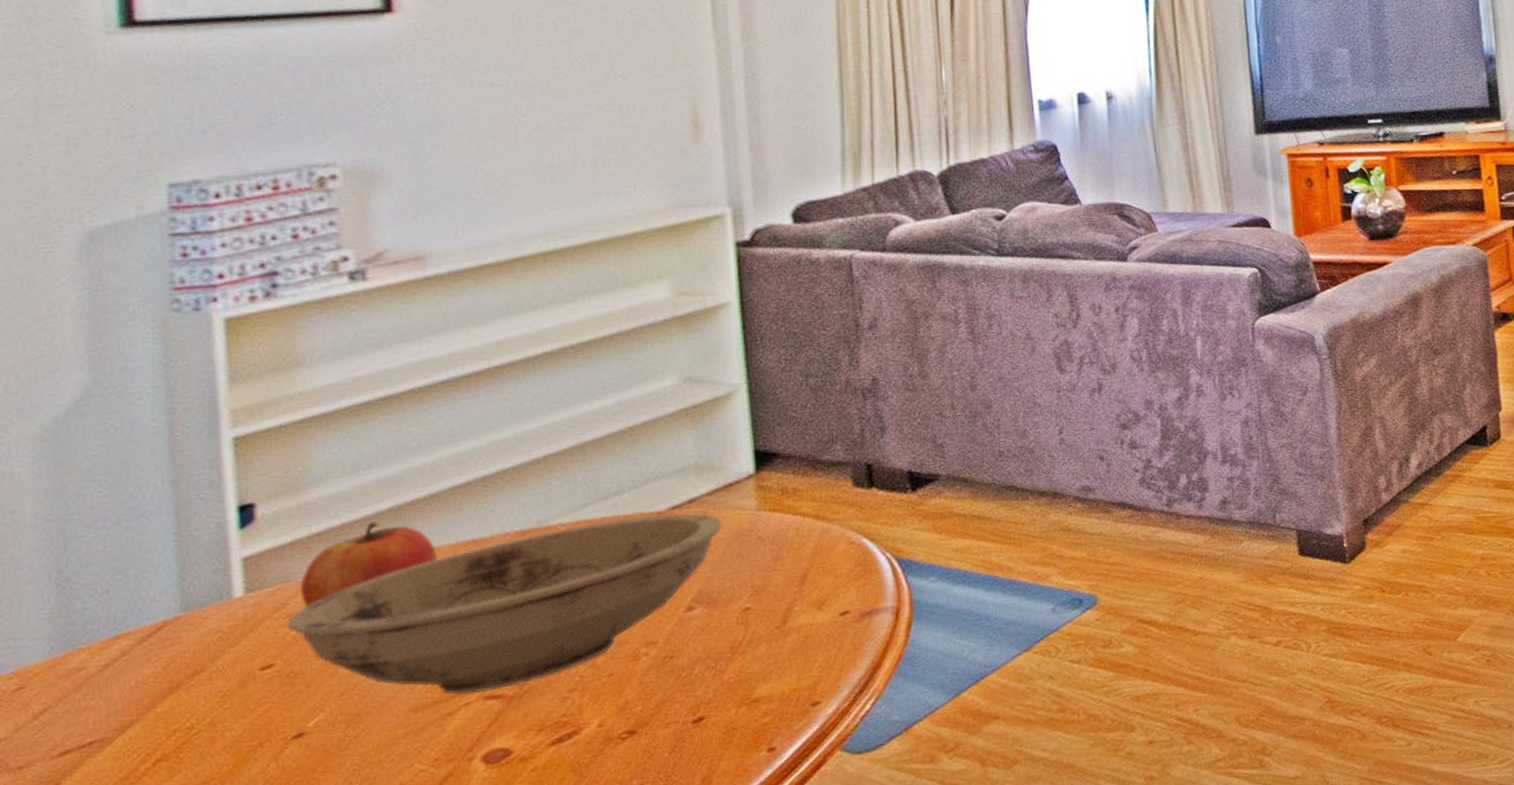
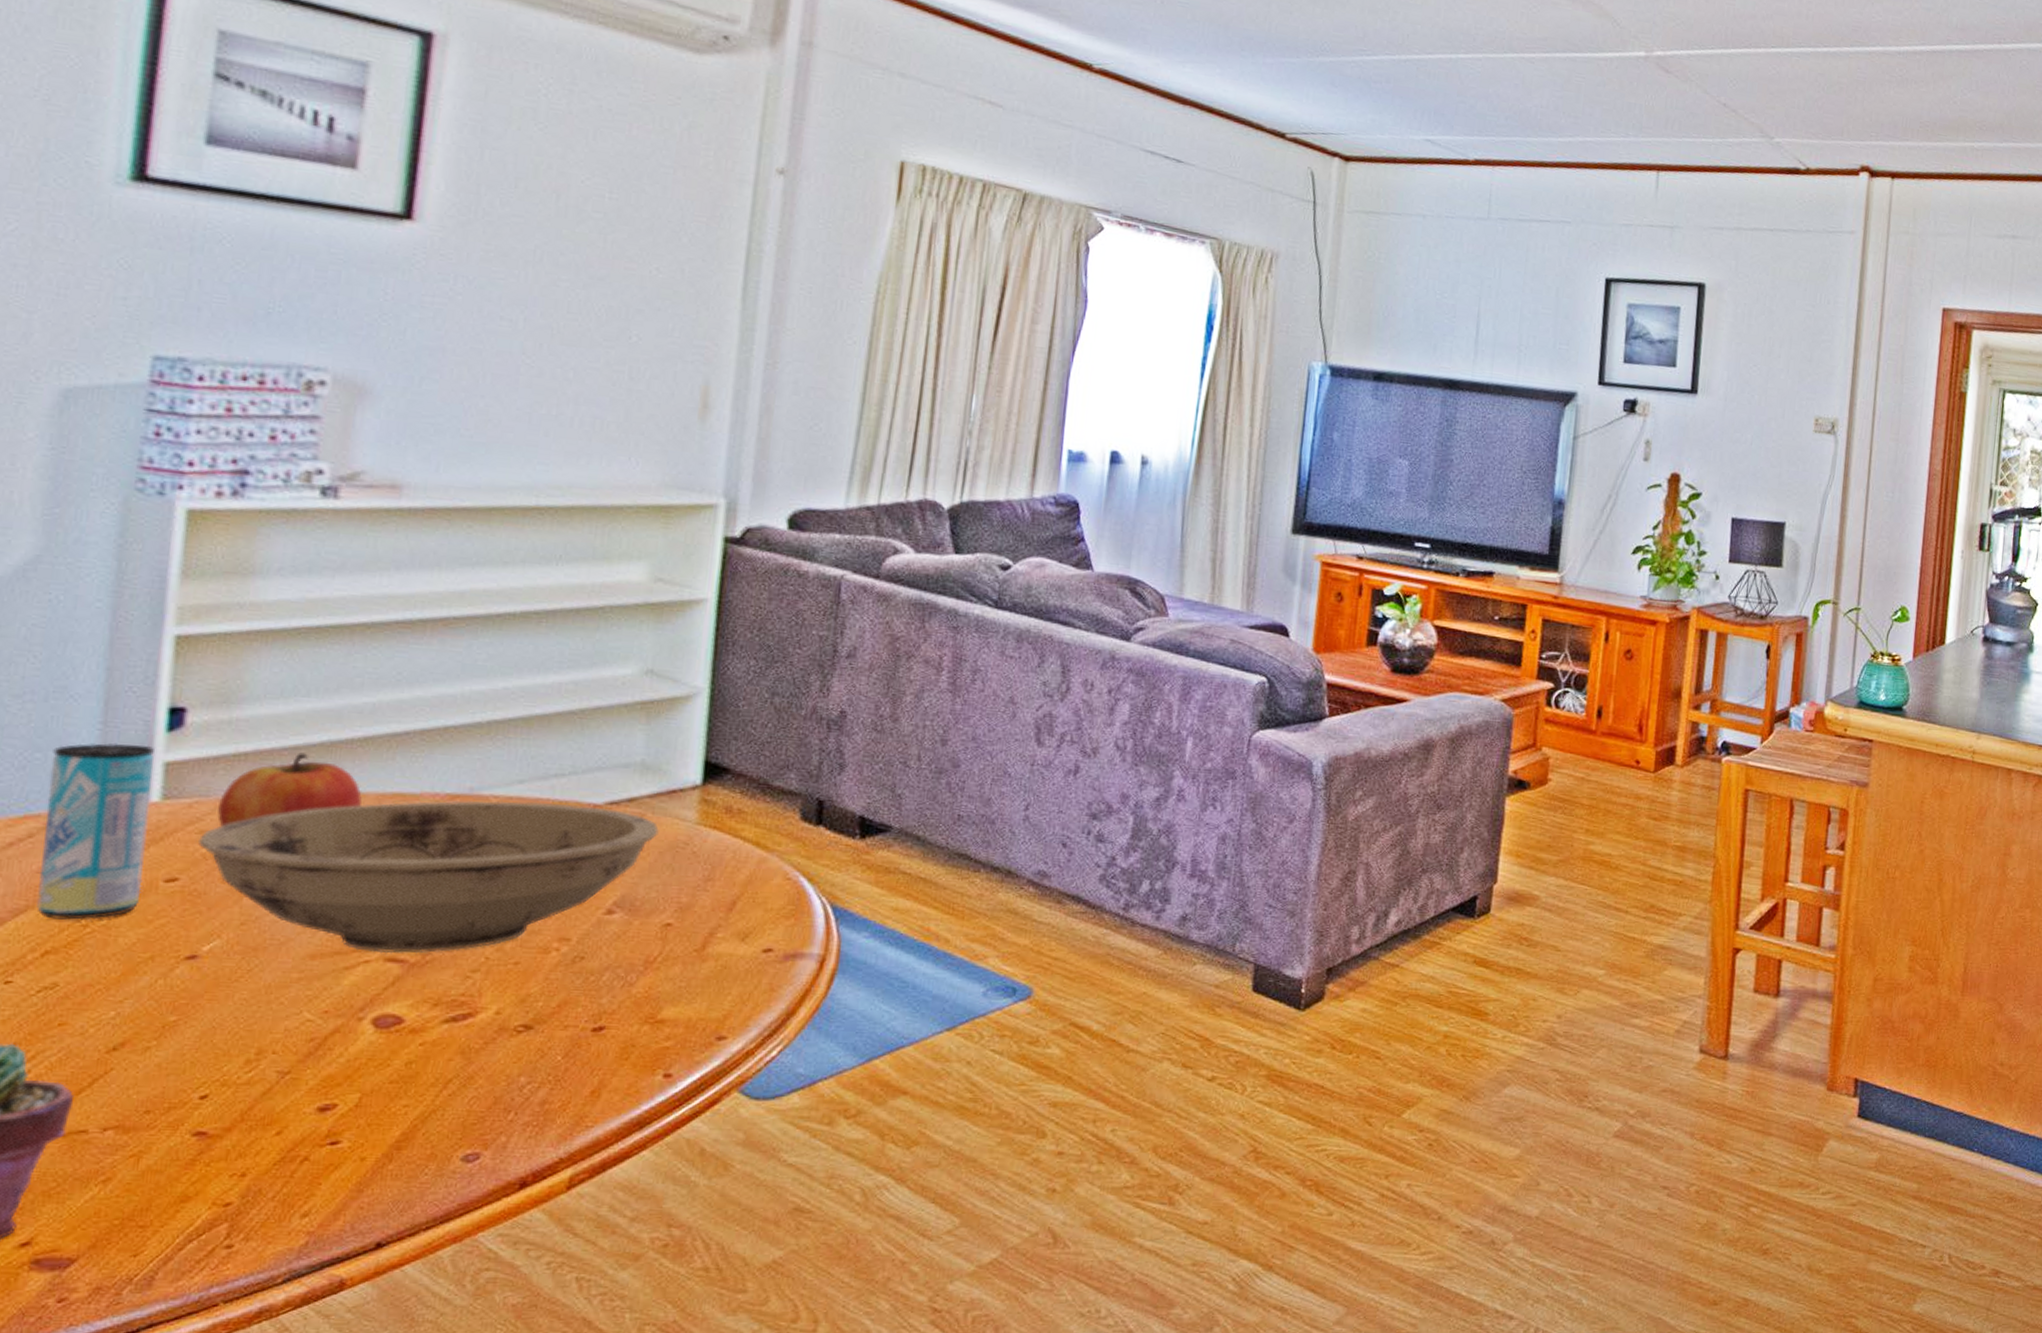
beverage can: none [133,545,240,729] -> present [37,742,154,920]

